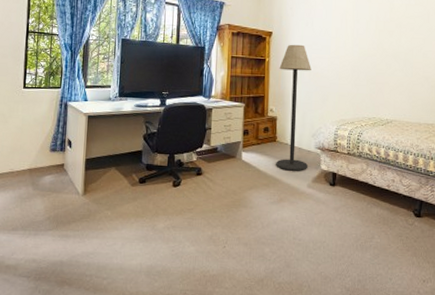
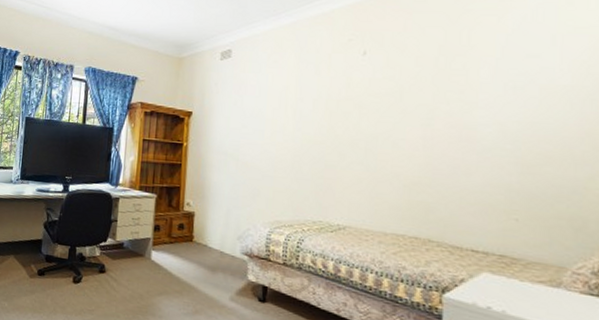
floor lamp: present [276,44,311,171] -> none [191,126,239,280]

